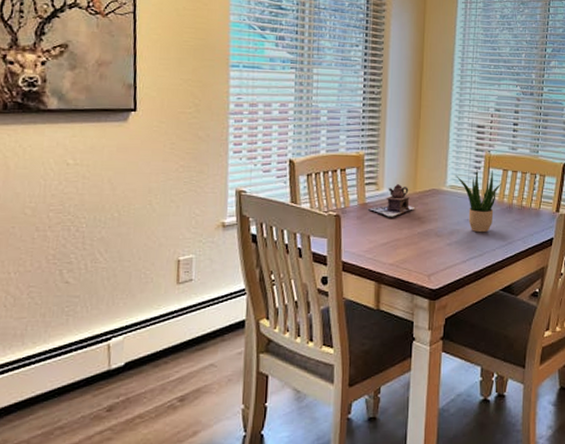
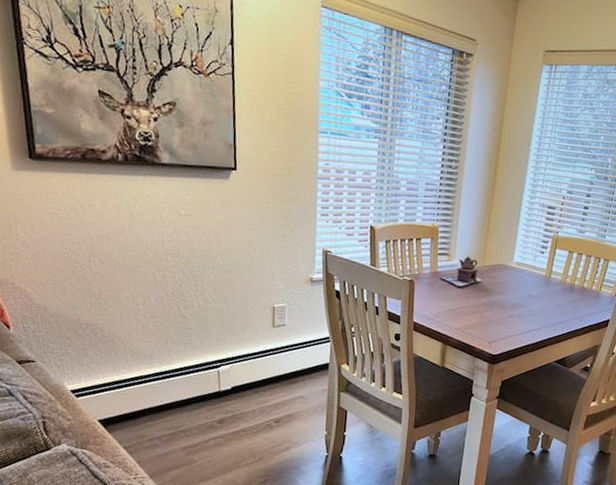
potted plant: present [456,170,502,233] -> none [523,249,567,309]

